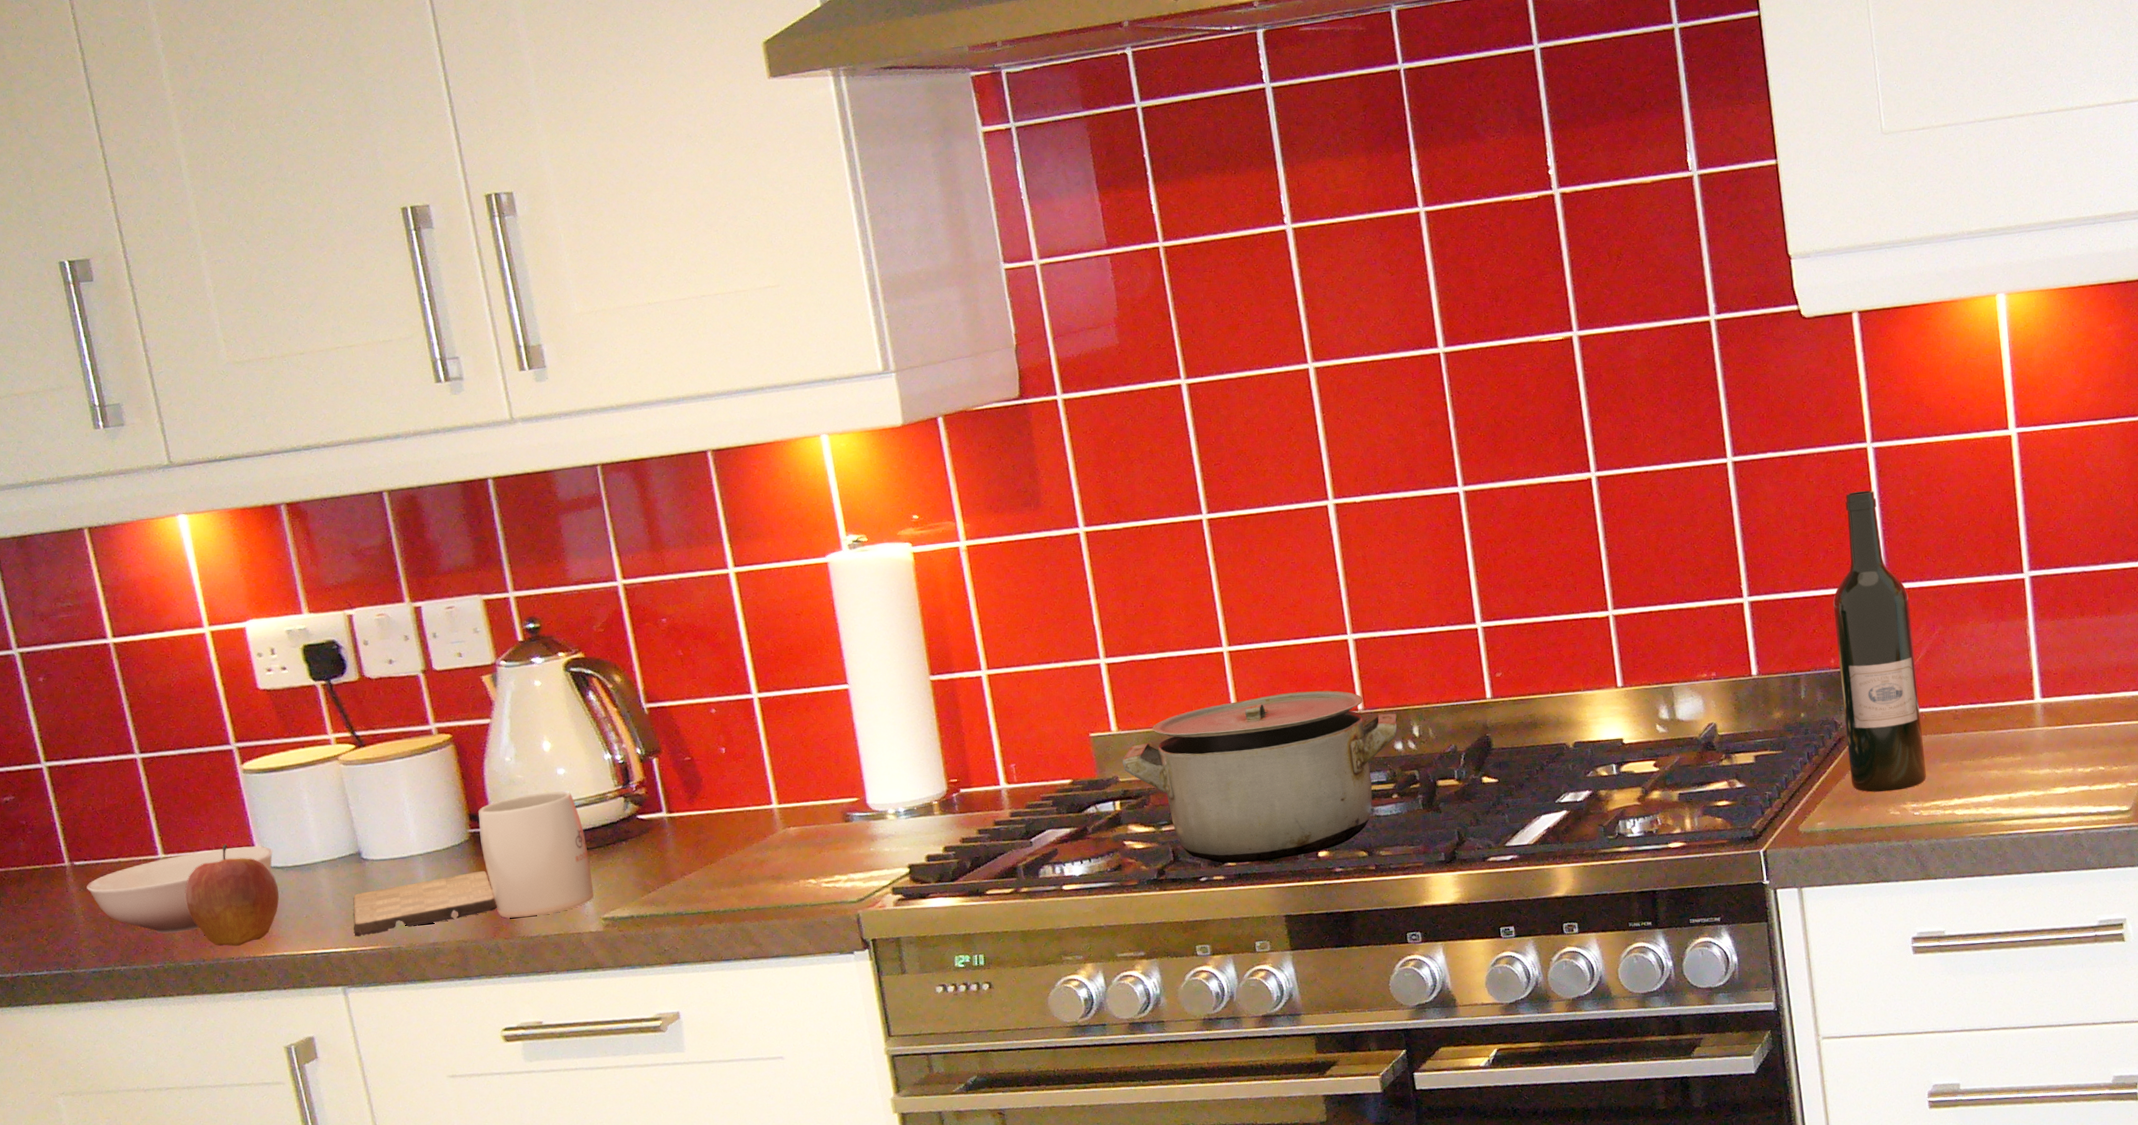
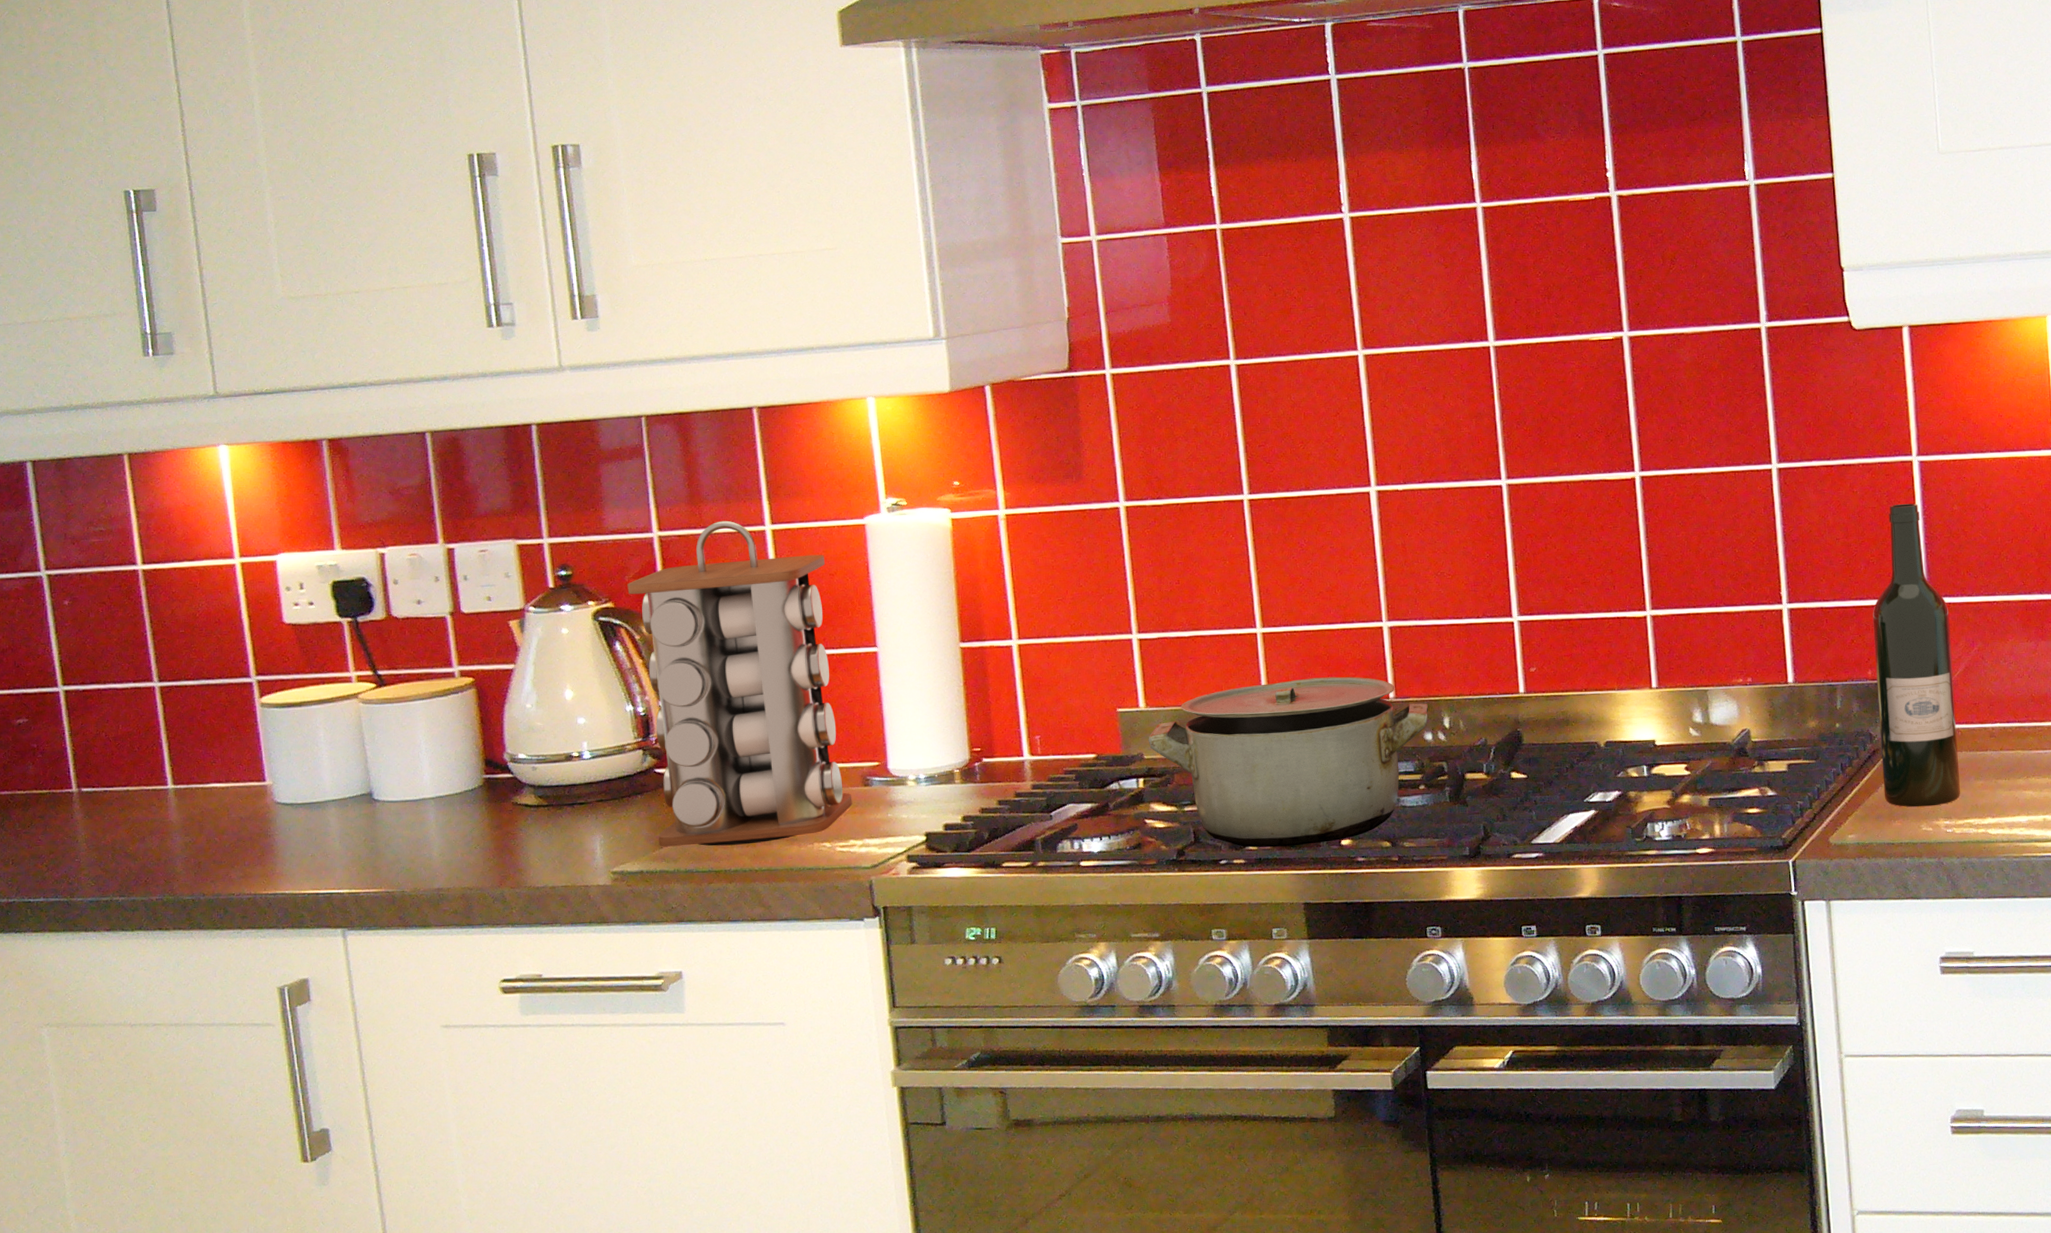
bowl: present [86,846,274,934] -> none [92,781,284,866]
fruit: present [185,843,280,947] -> none [191,777,286,882]
cutting board: present [353,870,498,938] -> none [358,817,506,879]
mug: present [478,791,594,919] -> none [494,740,605,868]
spice rack: none [596,565,835,892] -> present [627,520,852,847]

